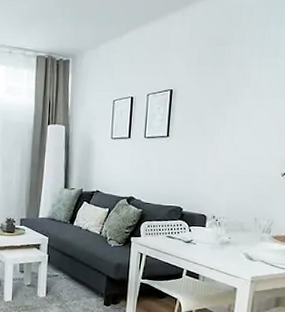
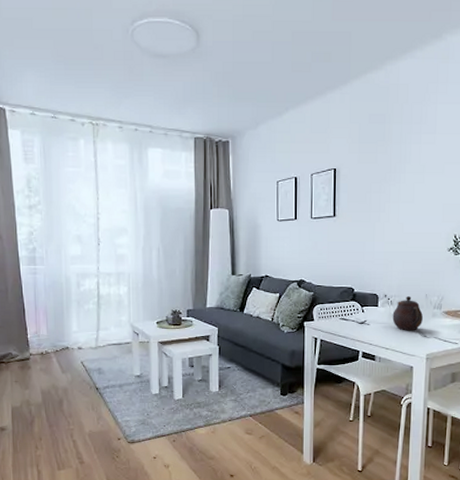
teapot: none [219,219,251,253] -> present [392,296,423,331]

